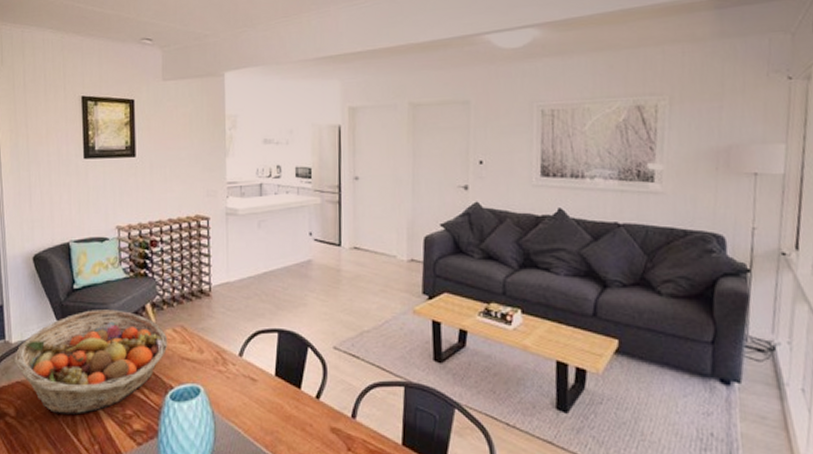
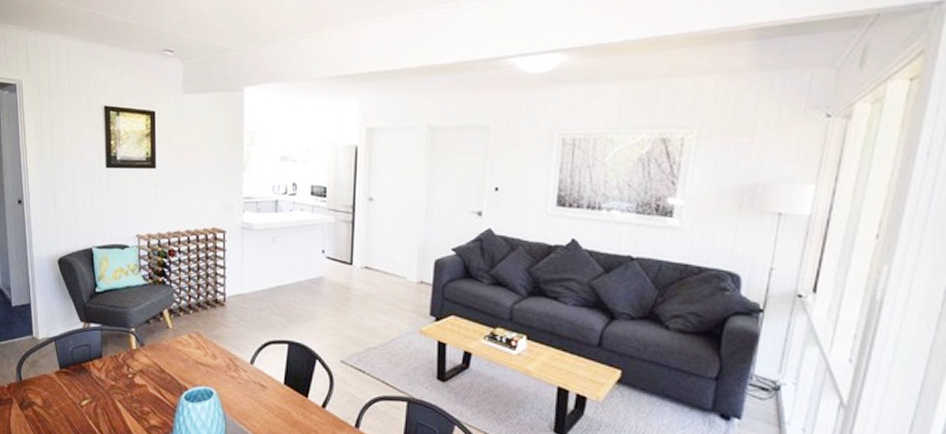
fruit basket: present [14,309,168,414] -> none [41,312,184,408]

